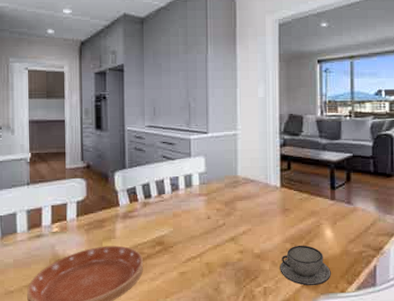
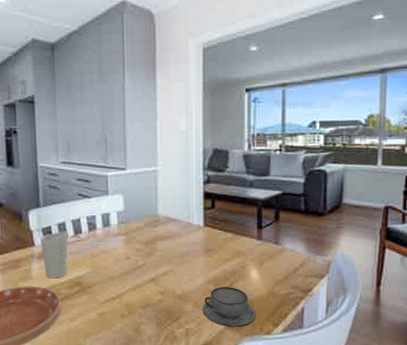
cup: none [125,191,153,239] -> present [40,231,69,279]

